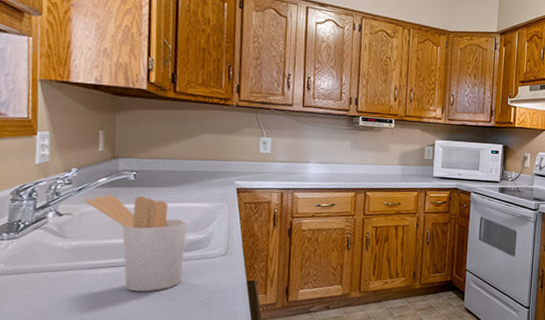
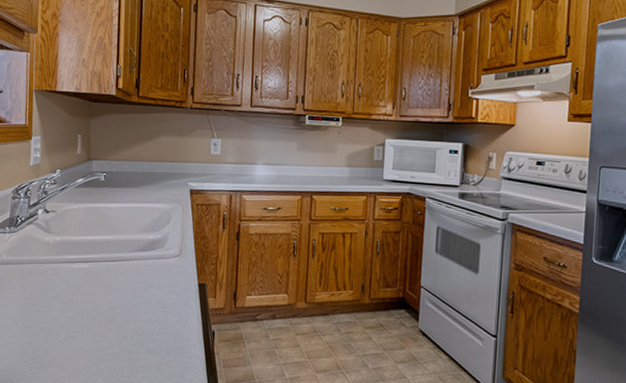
utensil holder: present [85,195,188,292] -> none [66,194,148,288]

